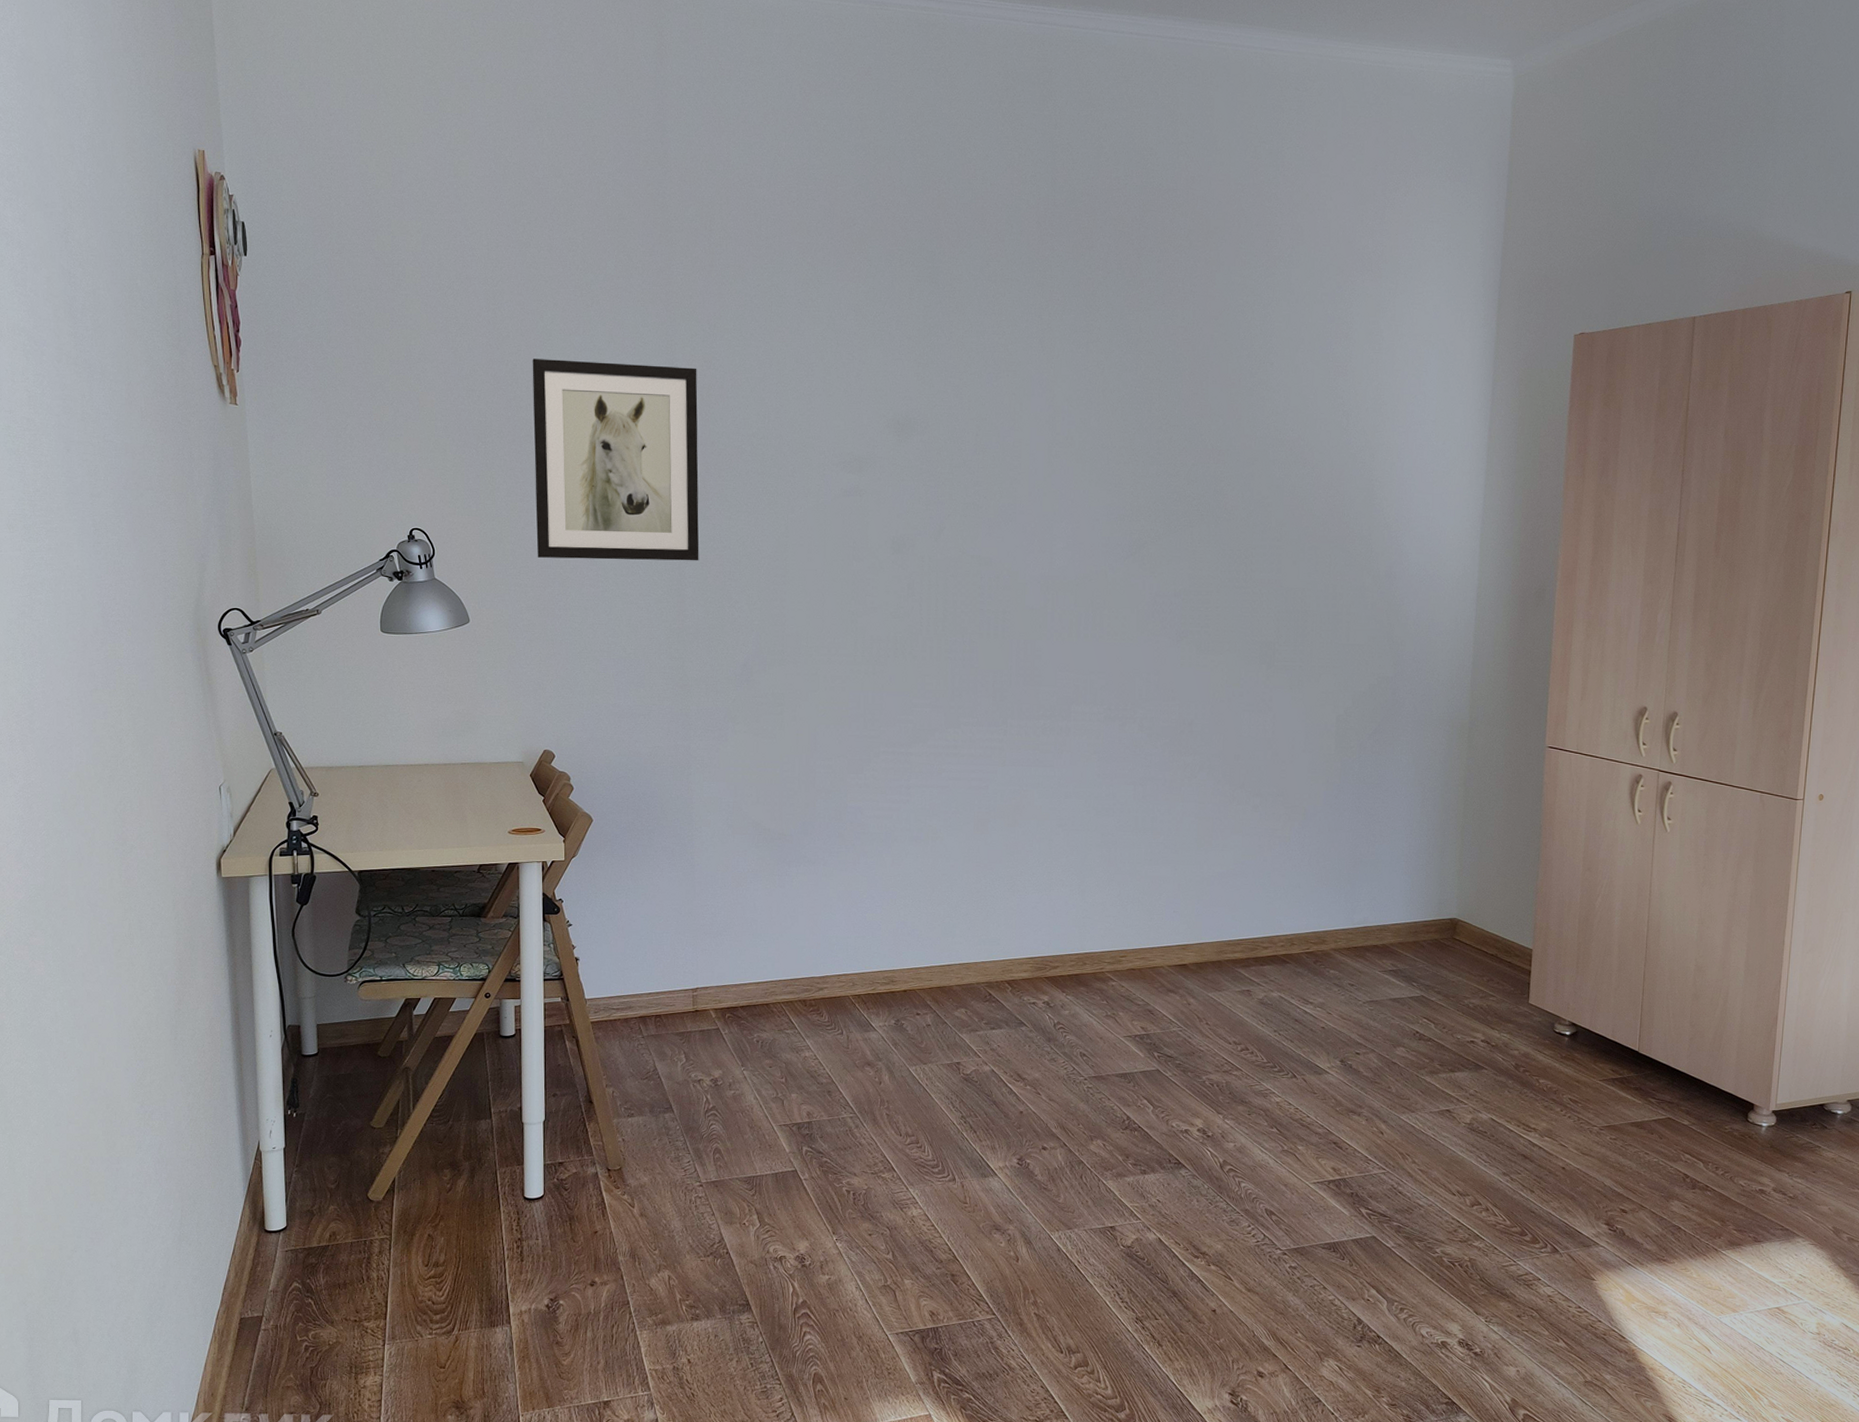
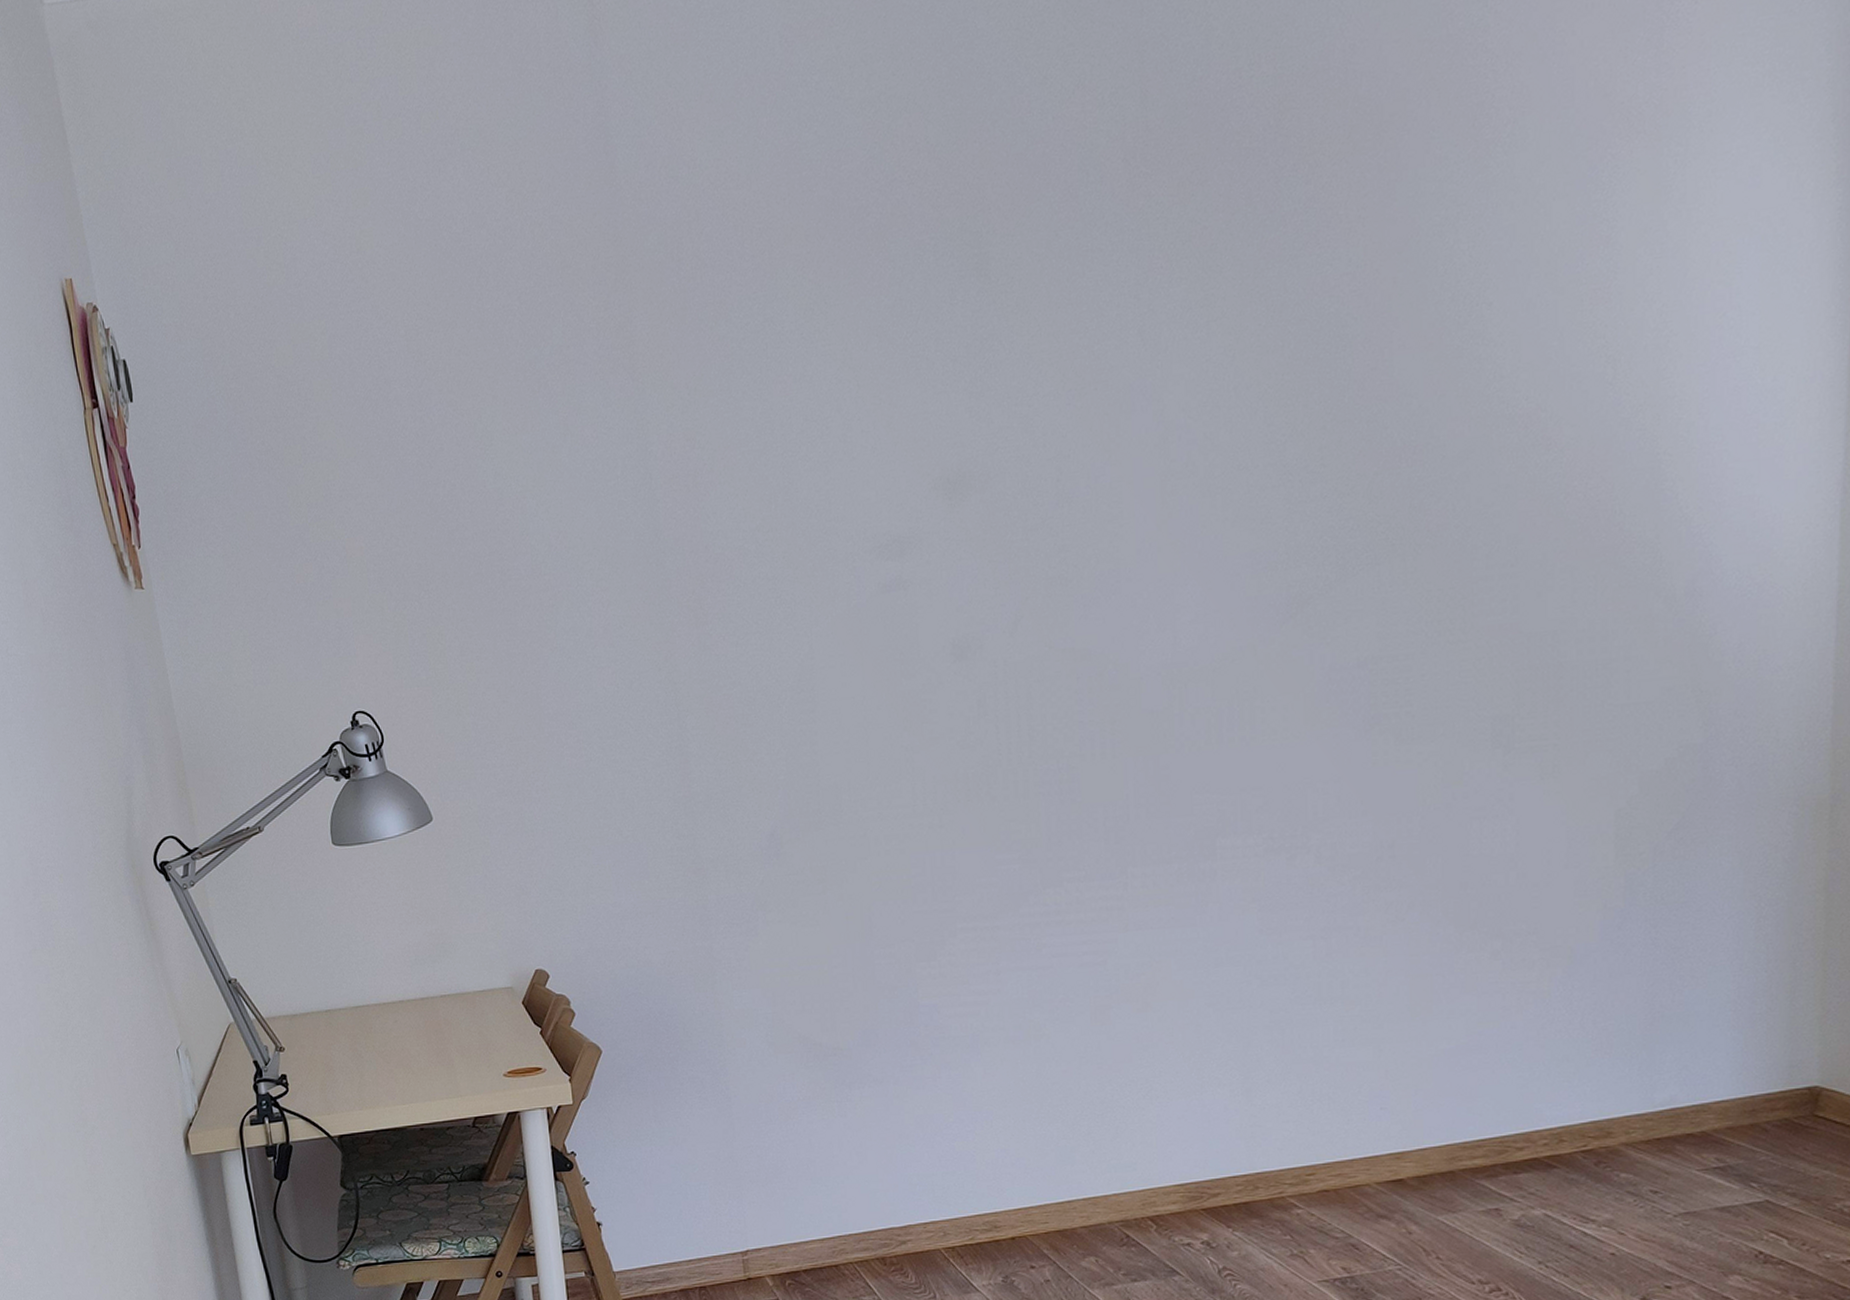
wall art: present [532,359,699,561] -> none [473,450,703,728]

